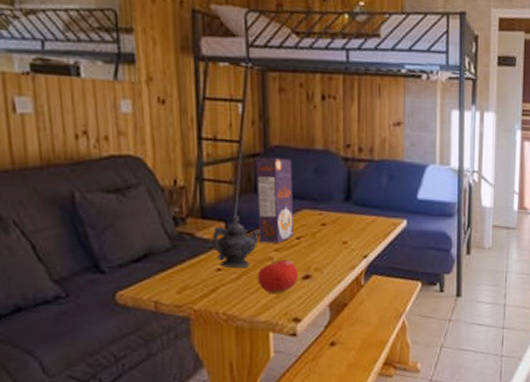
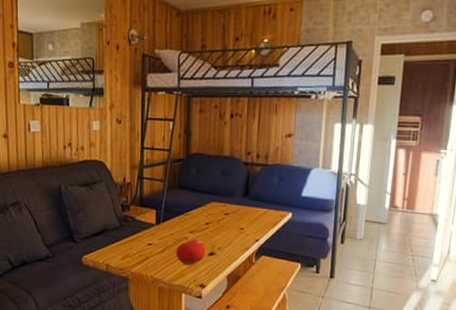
teapot: present [211,214,260,269] -> none [146,204,180,245]
cereal box: present [256,156,294,243] -> none [179,161,206,227]

